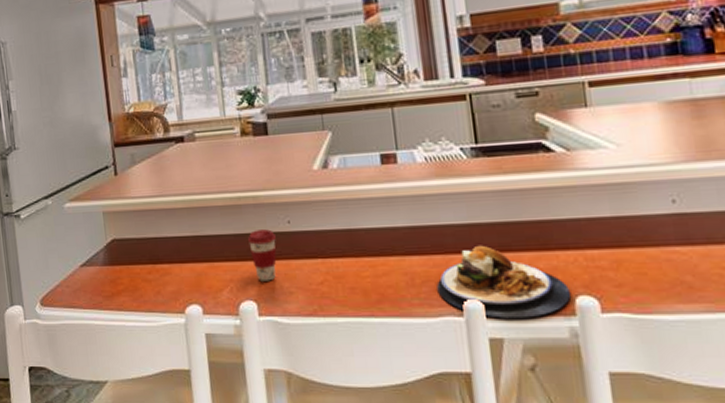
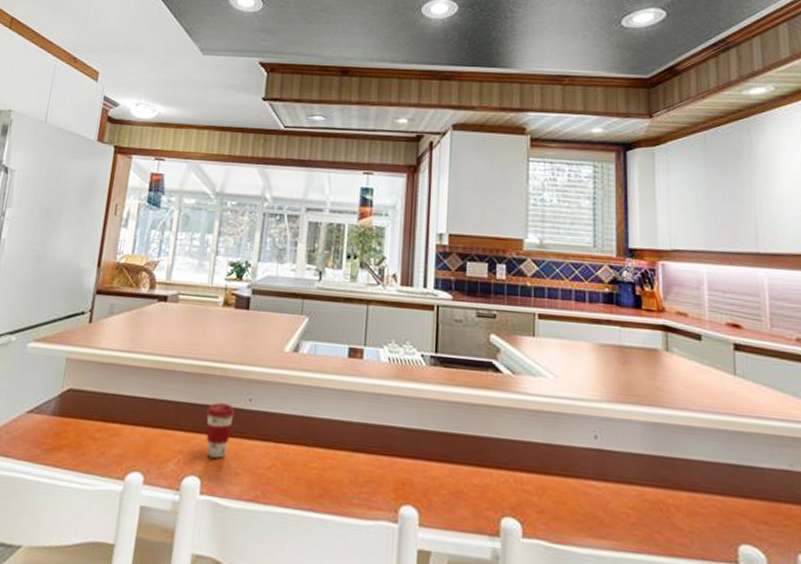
plate: present [436,245,572,319] -> none [378,452,498,534]

